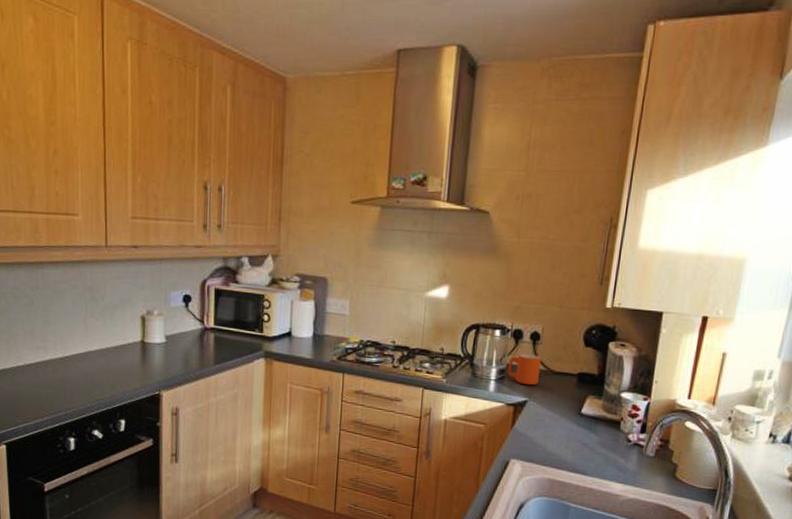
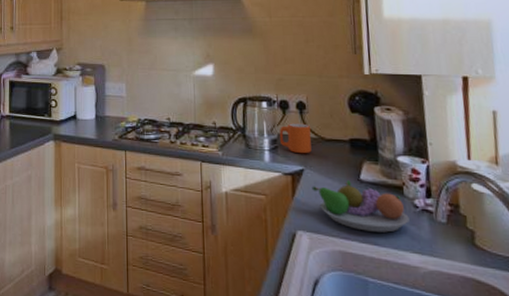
fruit bowl: none [532,412,620,464] -> present [311,179,410,233]

